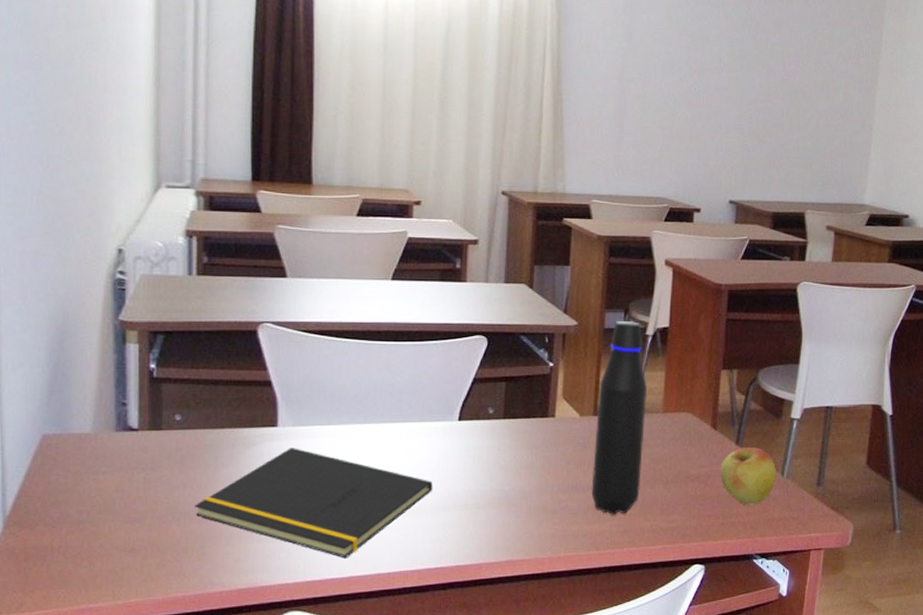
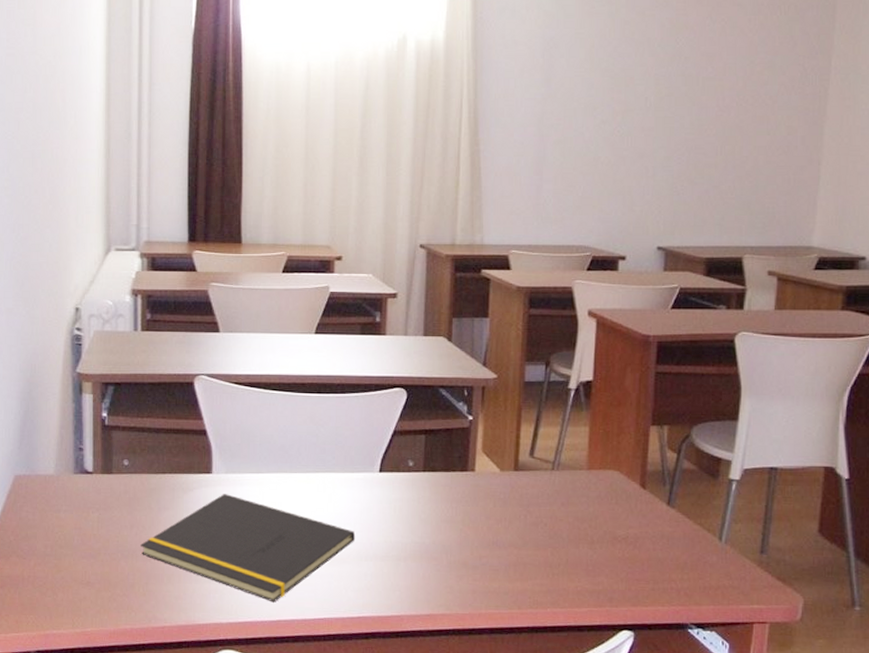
water bottle: present [591,320,648,516] -> none [512,373,571,575]
apple: present [720,447,777,505] -> none [650,509,714,571]

